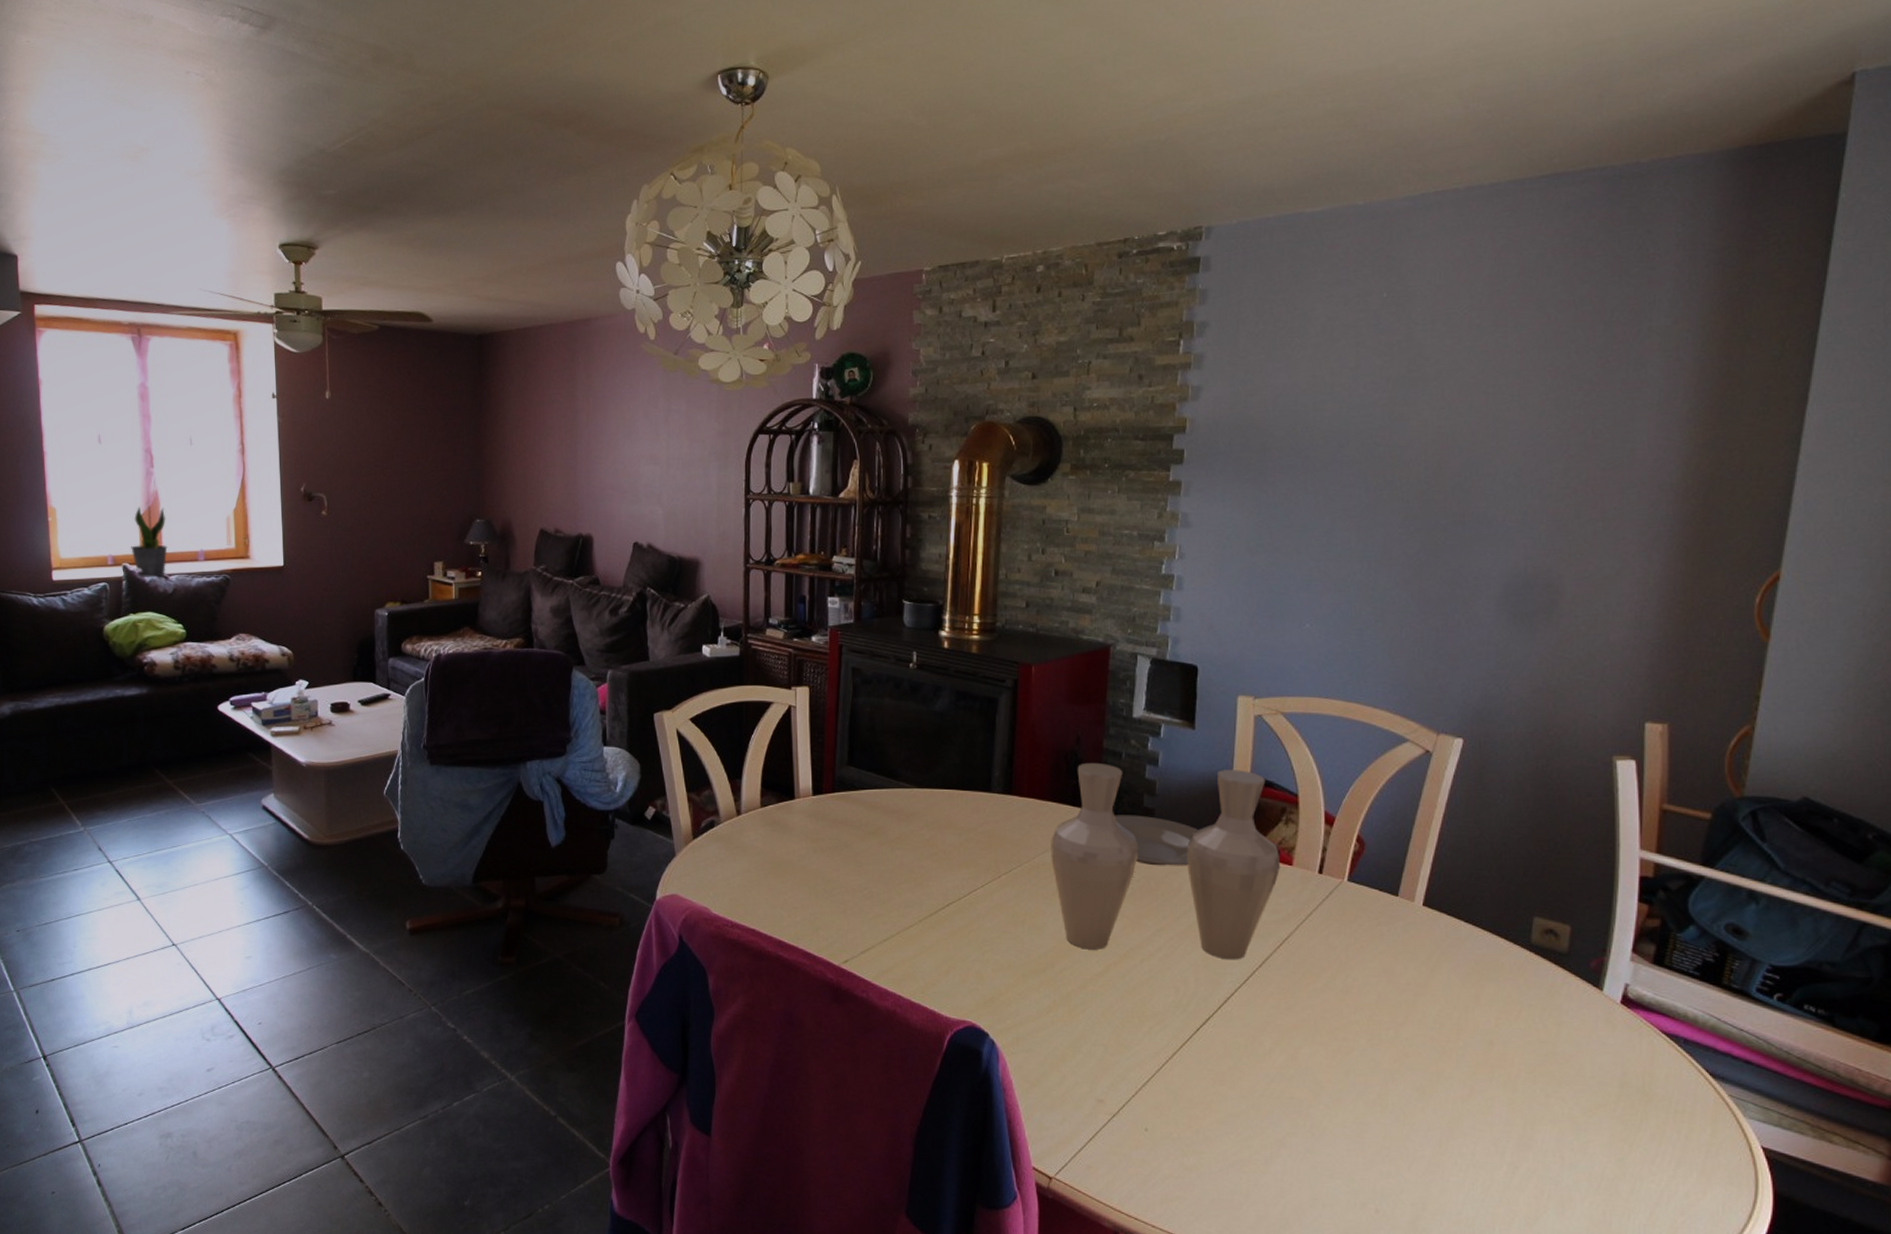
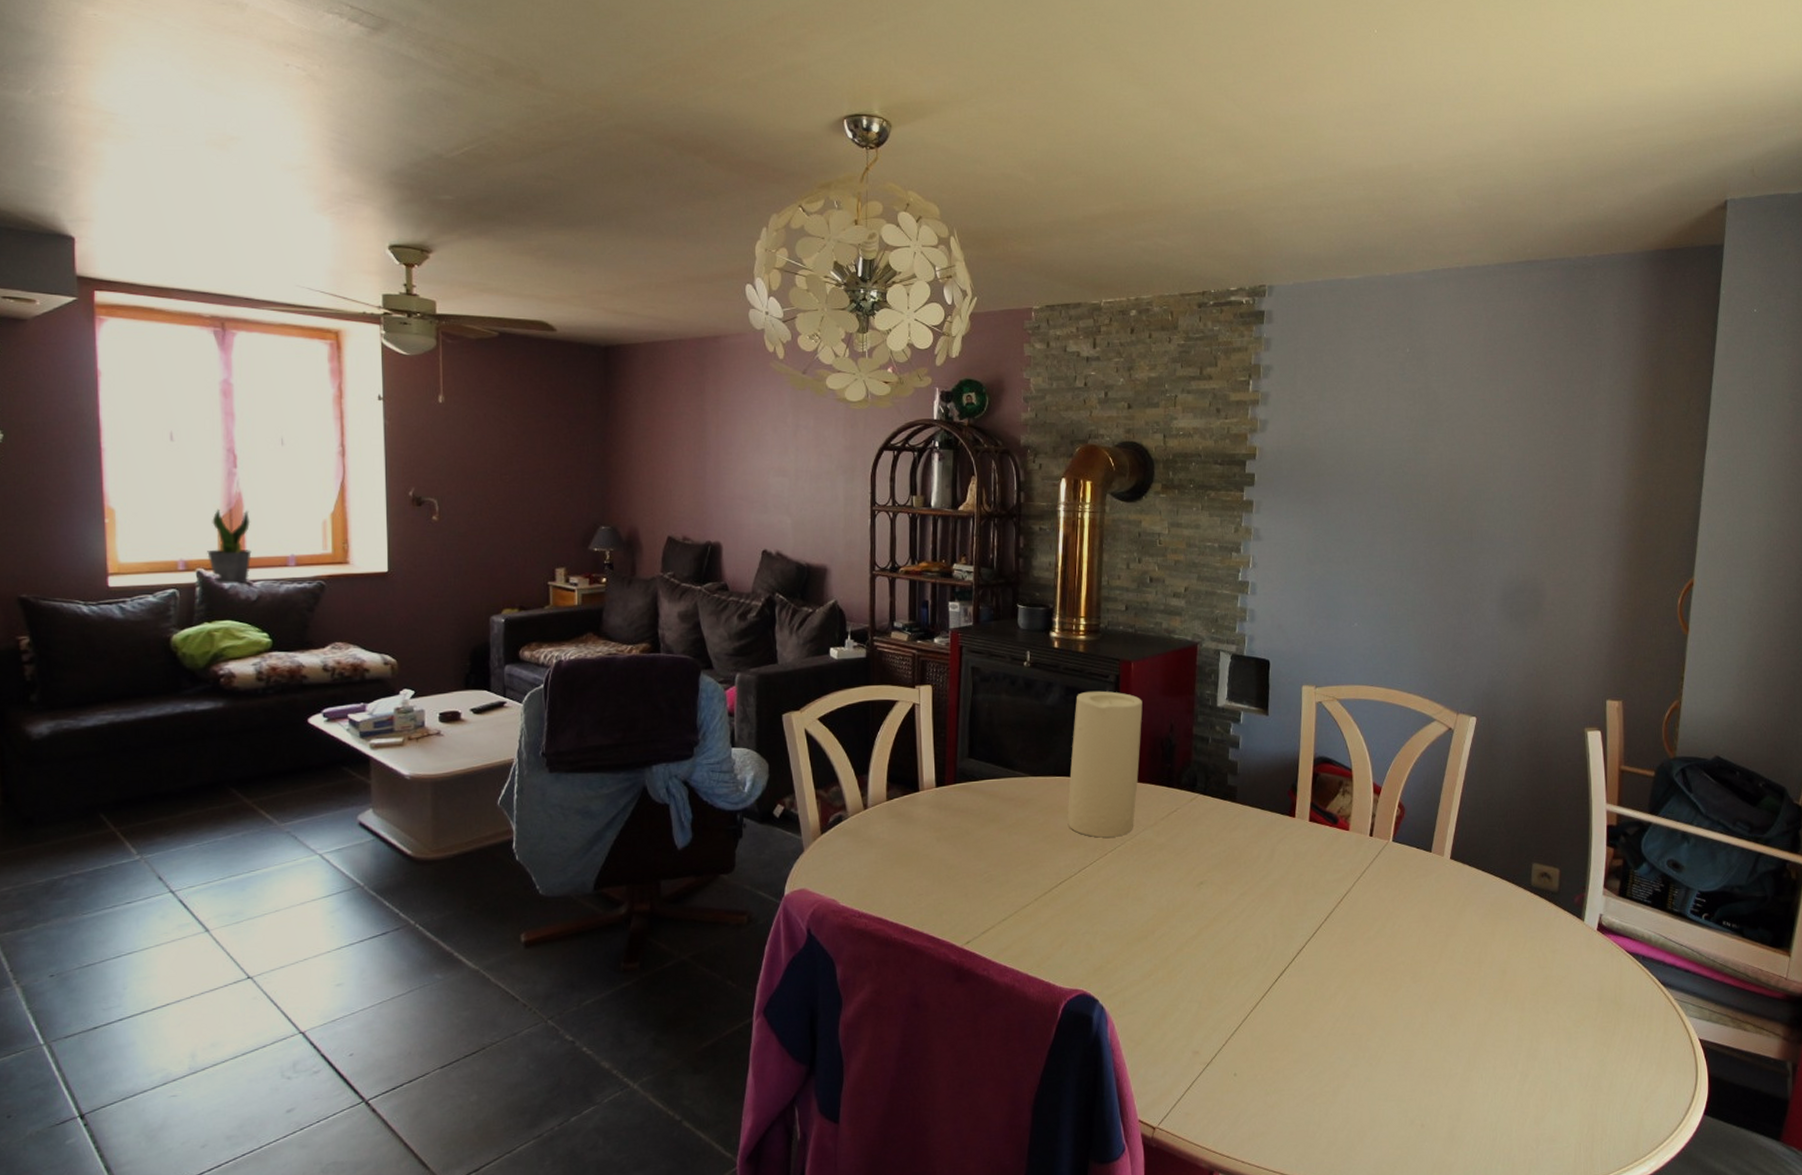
candle: none [956,696,1044,858] -> present [1067,690,1143,838]
vase: present [1051,762,1280,960] -> none [1150,747,1339,917]
plate: present [1114,815,1198,866] -> none [1203,792,1273,837]

